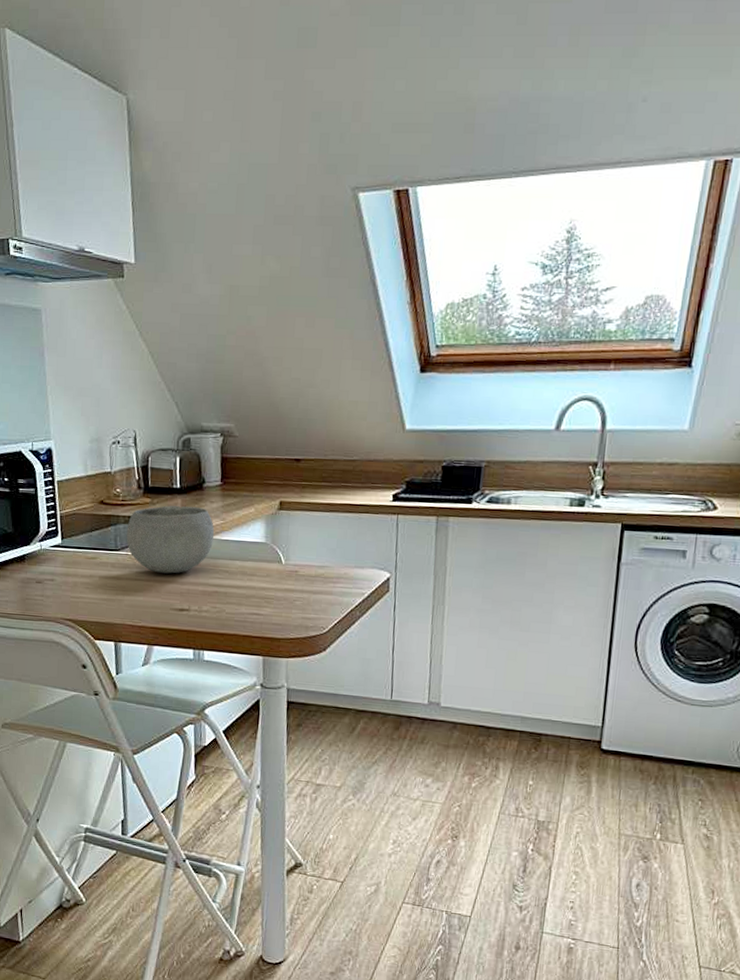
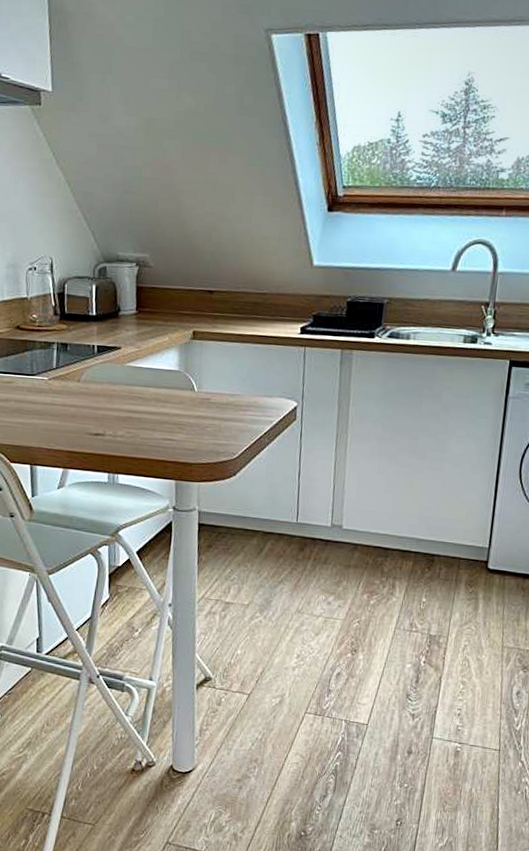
bowl: present [126,505,215,574] -> none [42,332,130,399]

